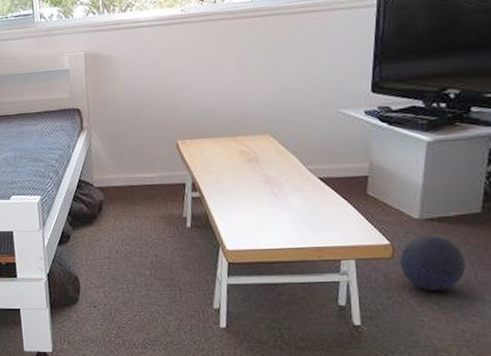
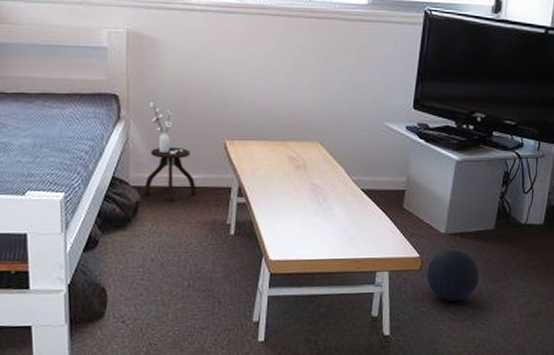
side table: none [106,112,154,199] -> present [143,102,197,202]

